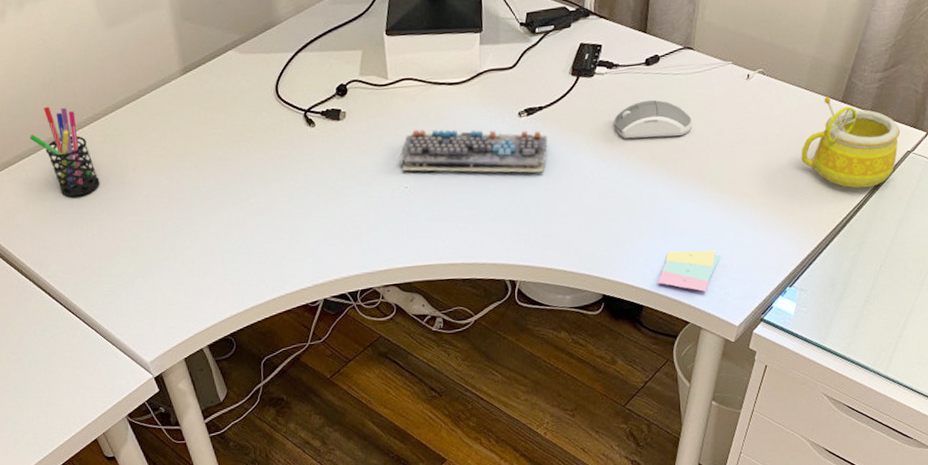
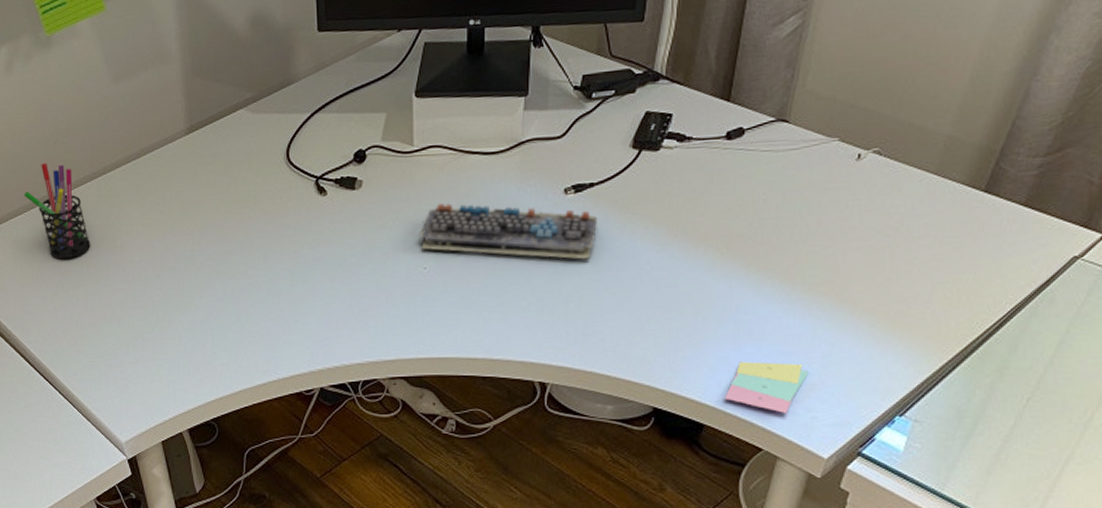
computer mouse: present [614,99,693,139] -> none [682,180,782,225]
mug: present [801,96,901,189] -> none [924,184,1066,300]

